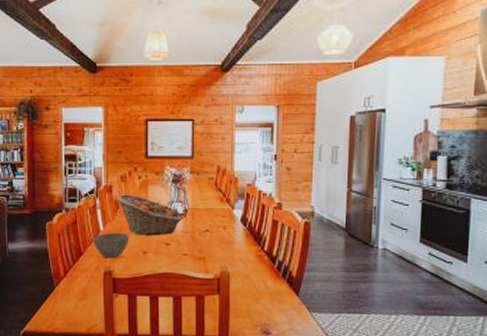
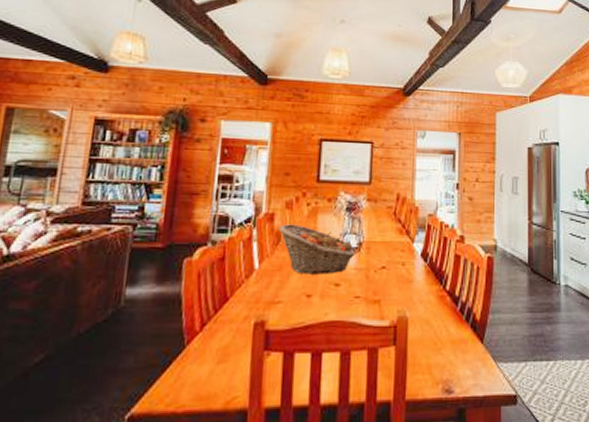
bowl: present [93,232,129,259] -> none [244,271,291,305]

